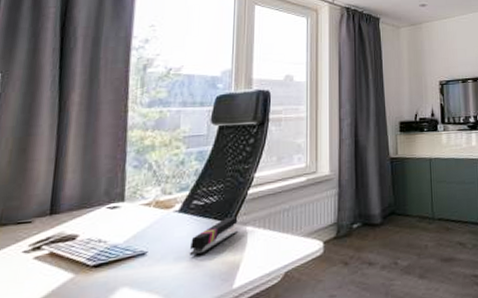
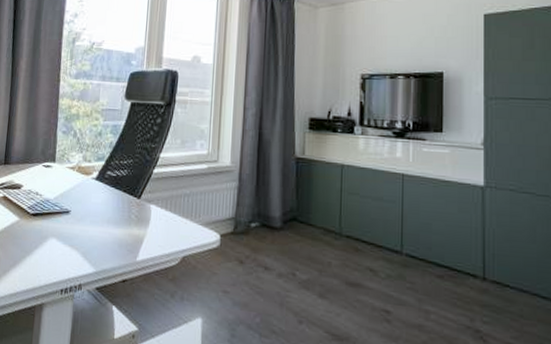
stapler: present [189,216,238,256] -> none [102,192,144,223]

